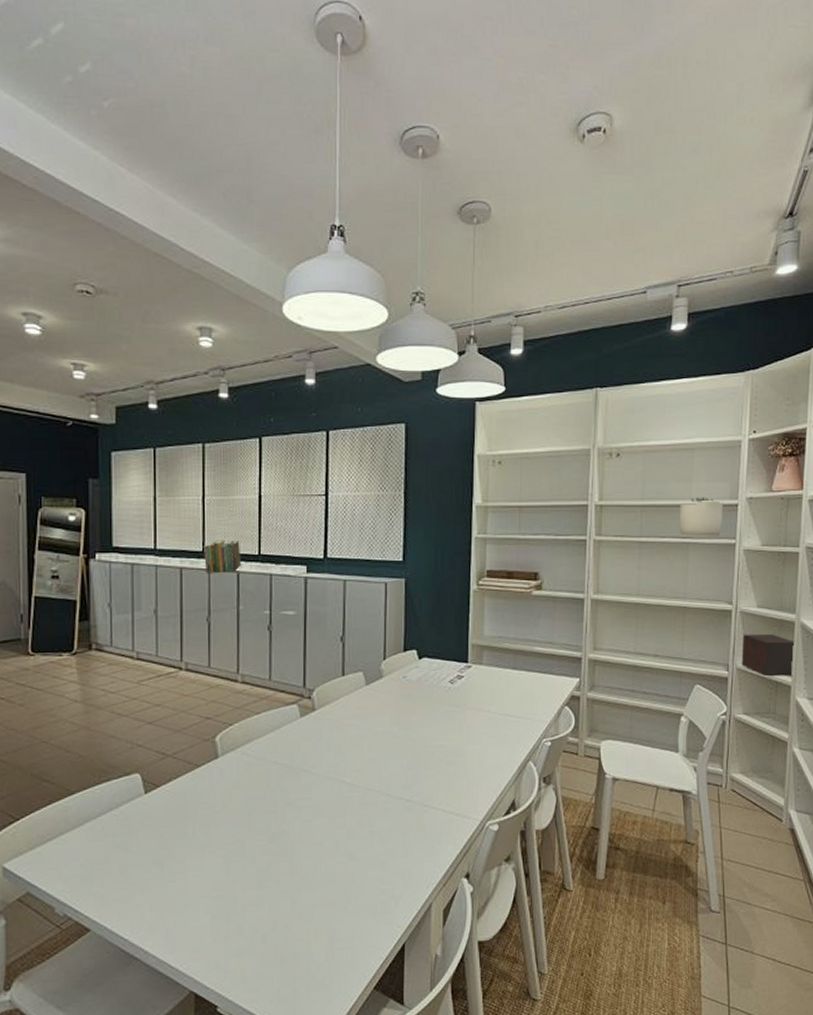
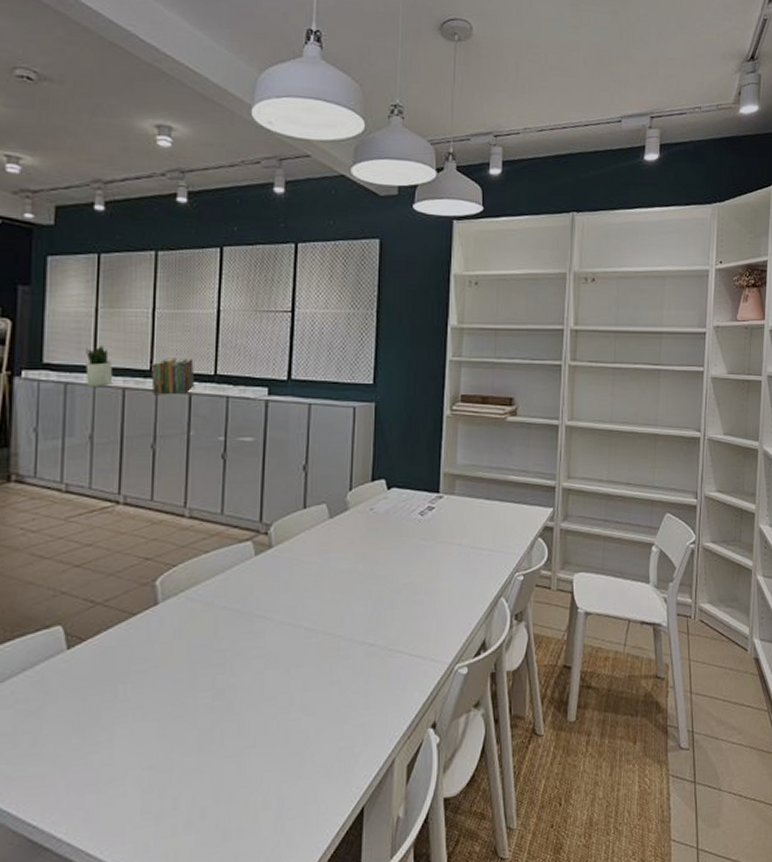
planter: none [148,530,173,568] -> present [85,346,115,388]
planter: present [679,497,723,537] -> none [651,324,692,364]
decorative box: present [741,633,795,676] -> none [709,461,758,504]

